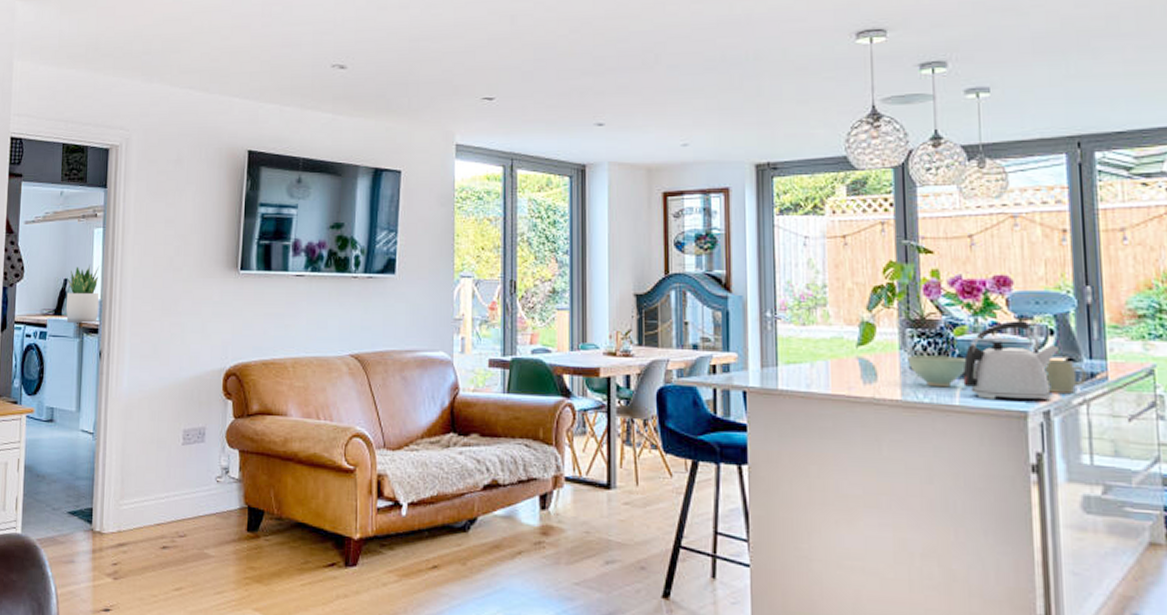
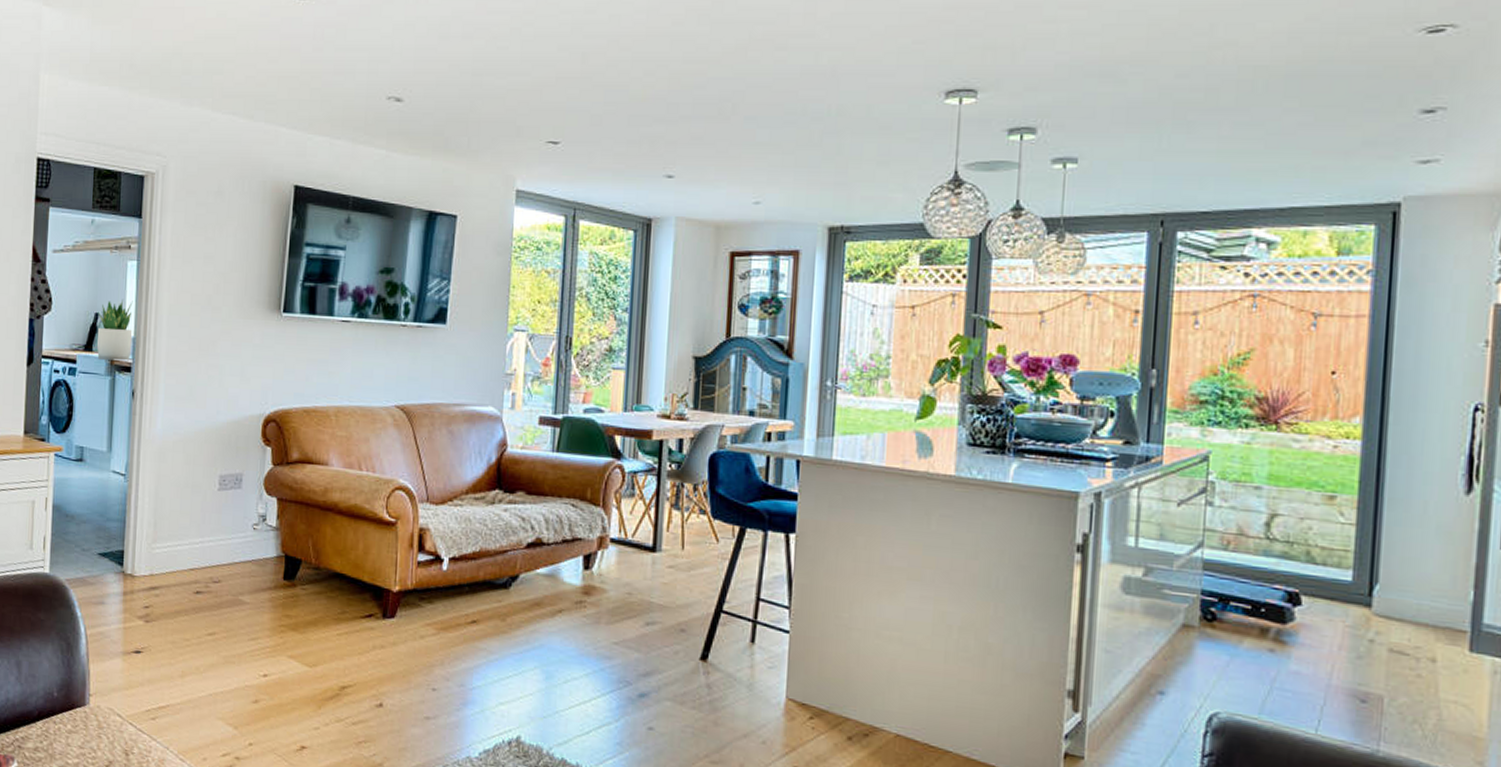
bowl: present [906,355,966,388] -> none [964,431,1023,465]
kettle: present [962,320,1059,401] -> none [1018,401,1117,483]
mug: present [1044,360,1087,393] -> none [1100,442,1142,476]

